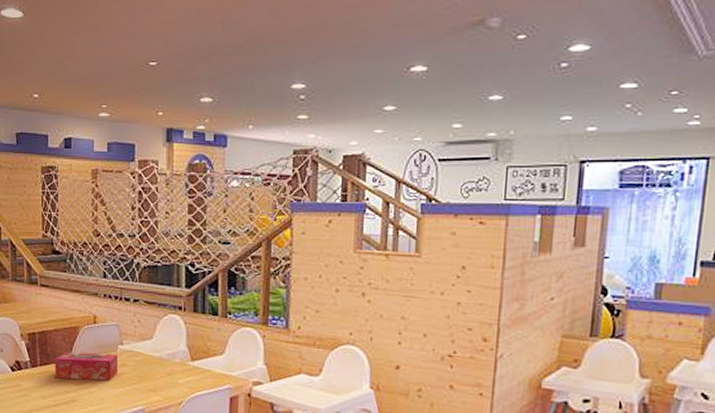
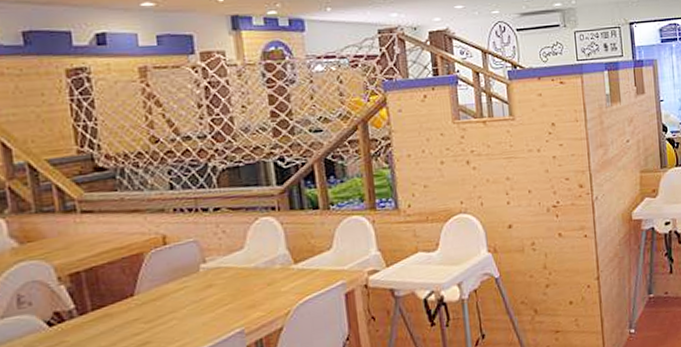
tissue box: present [55,352,119,381] -> none [113,274,204,322]

